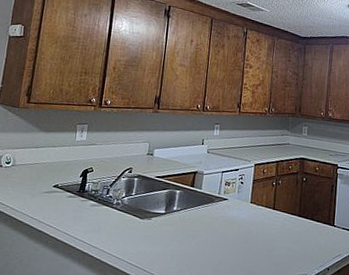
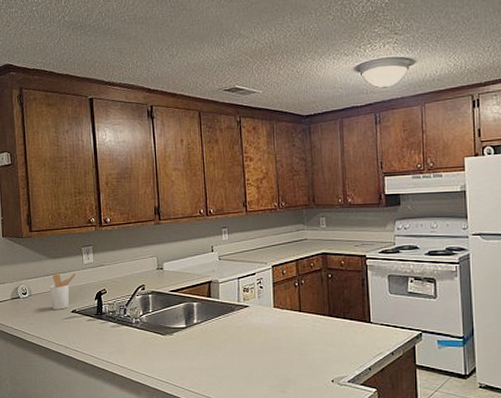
utensil holder: none [34,146,66,183] -> present [49,273,76,310]

